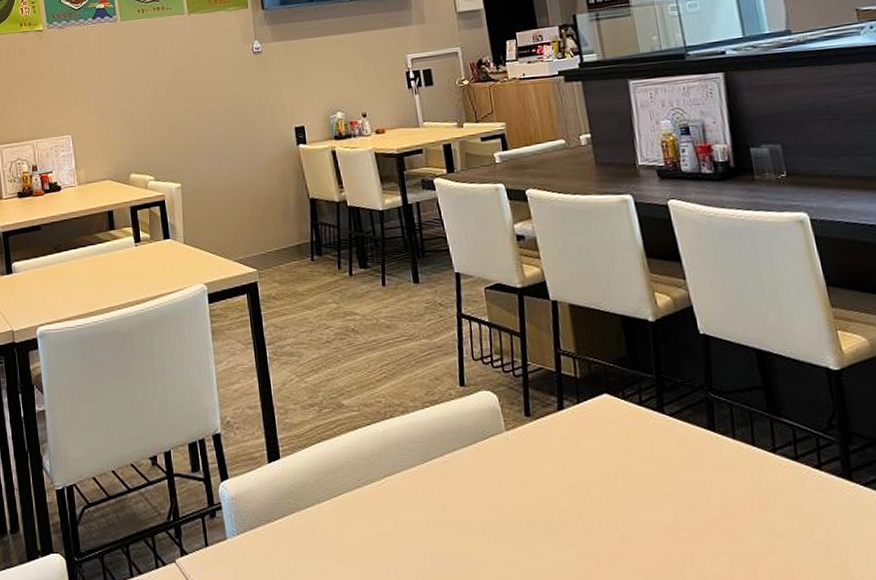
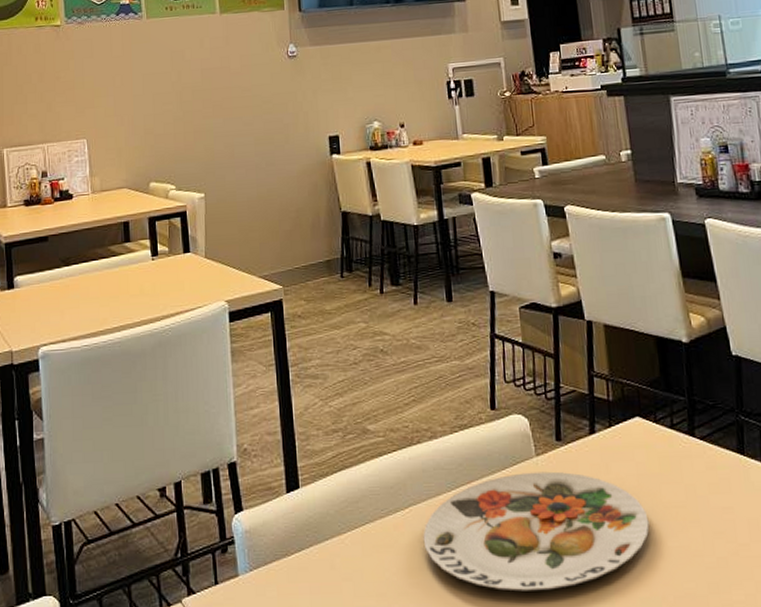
plate: none [399,445,621,559] -> present [423,471,650,591]

